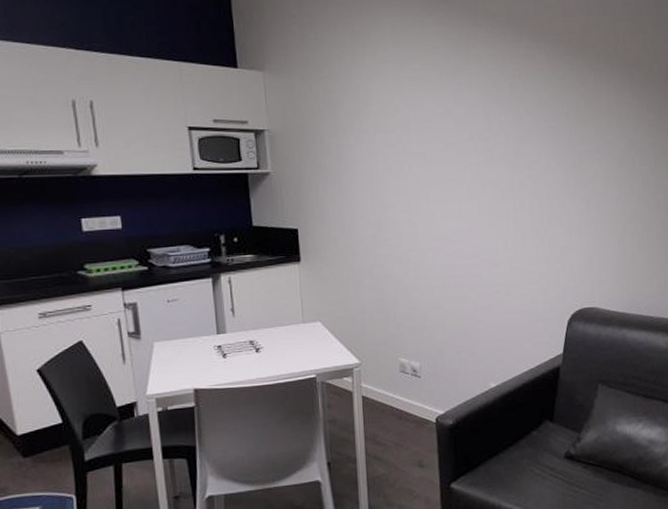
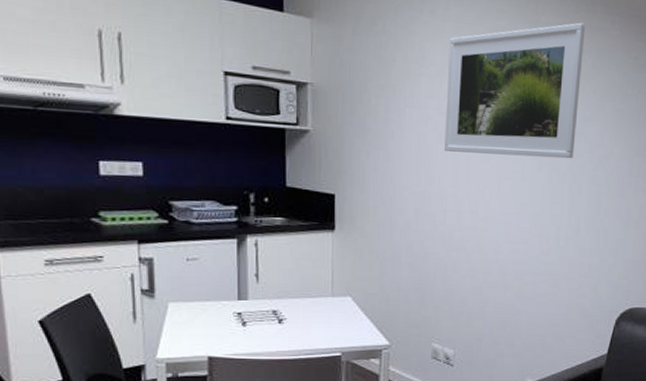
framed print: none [390,51,515,180] -> present [444,22,586,159]

